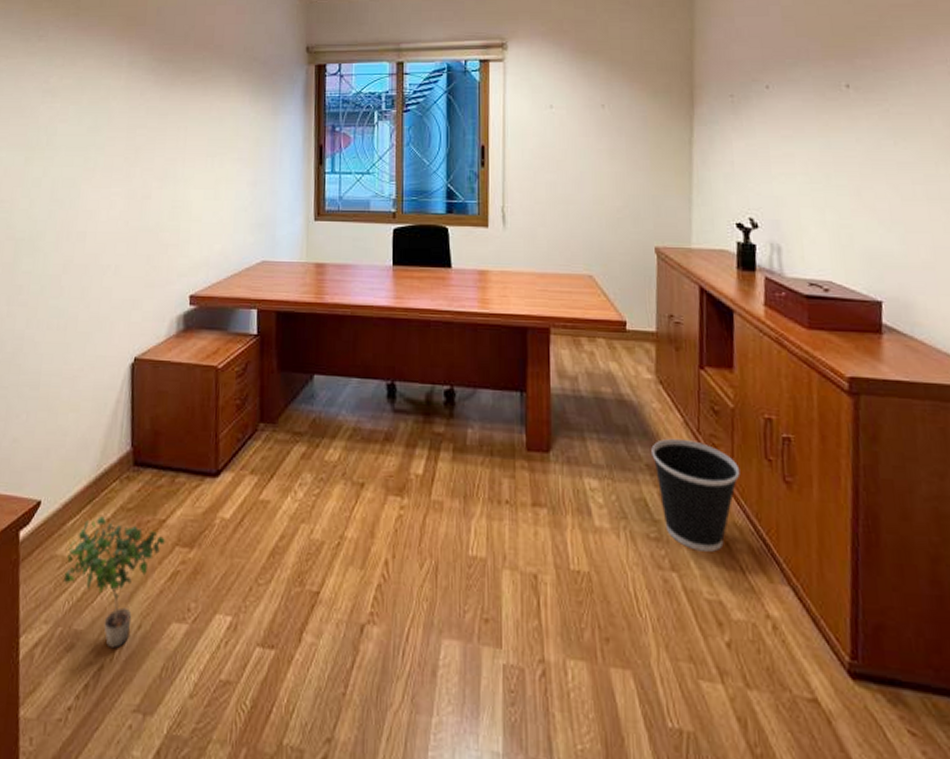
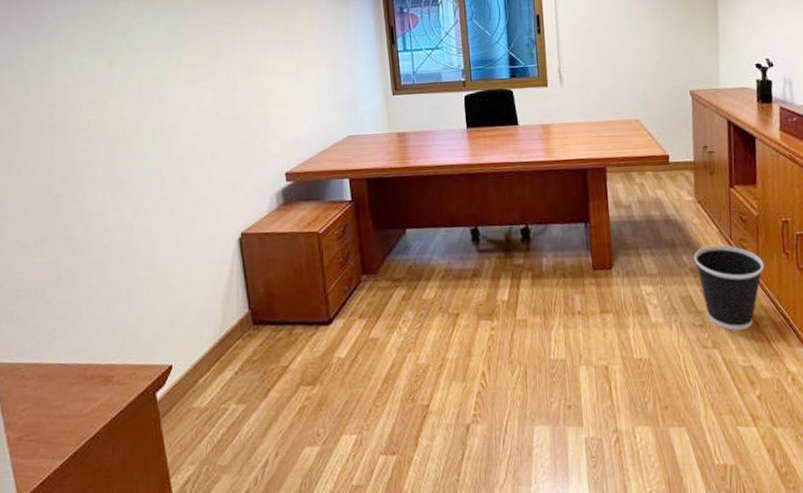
potted plant: present [64,516,166,649] -> none [203,370,291,476]

